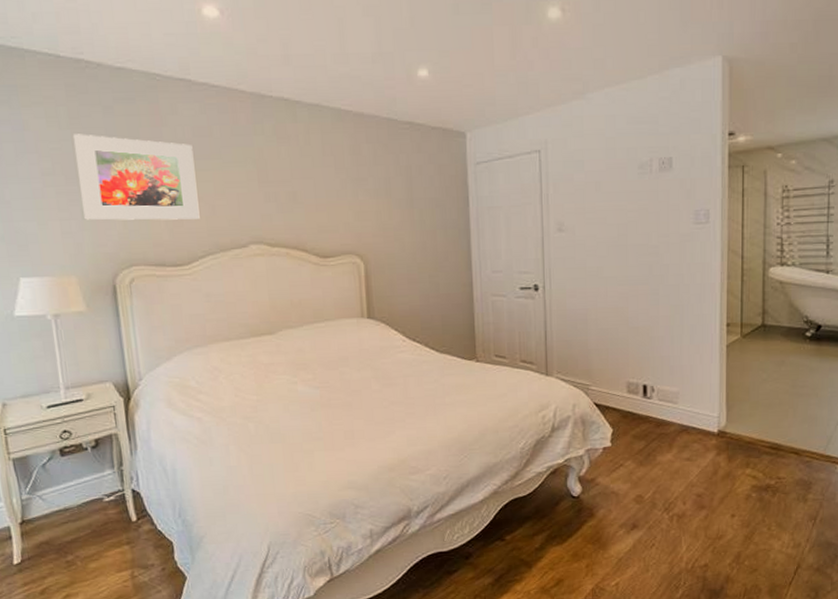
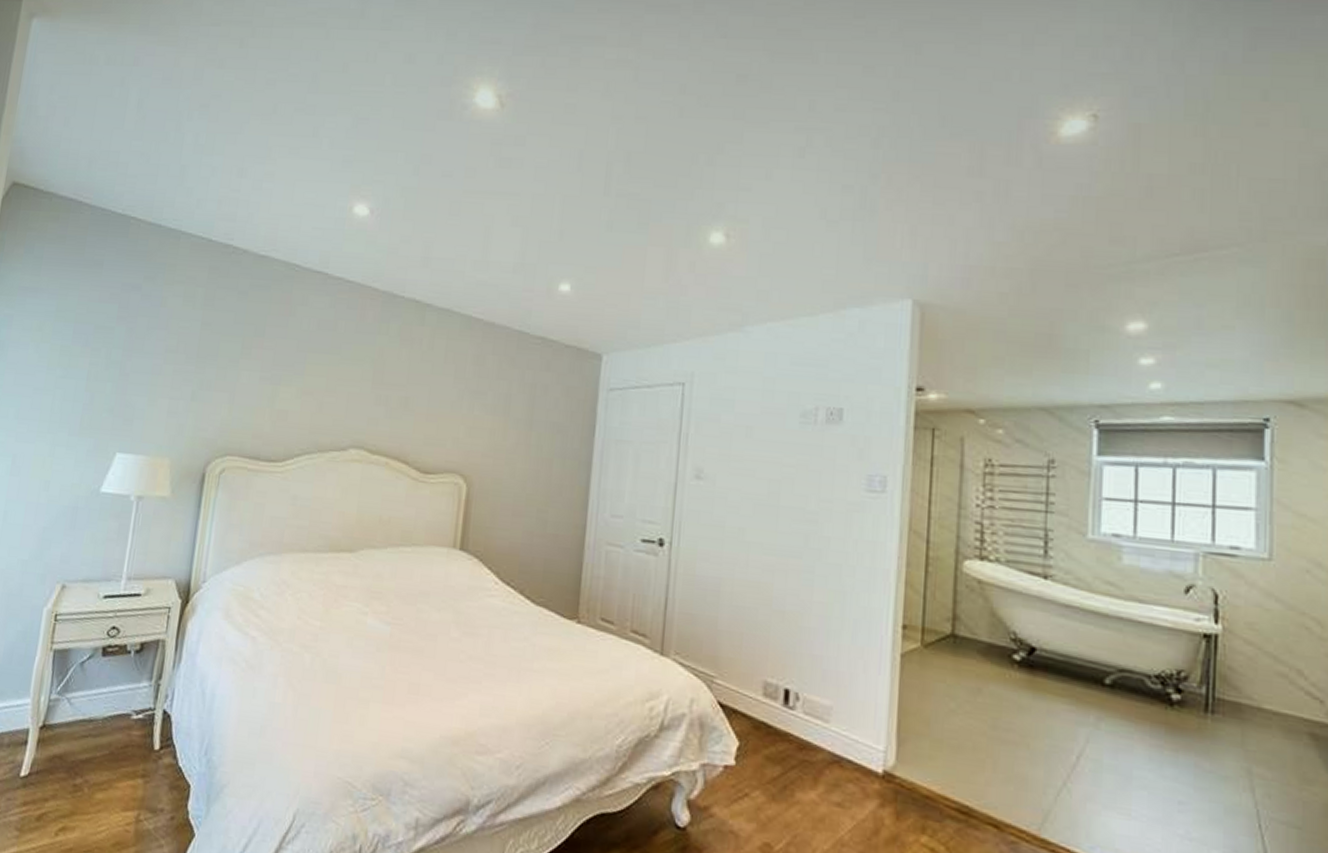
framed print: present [73,134,200,221] -> none [193,315,315,414]

